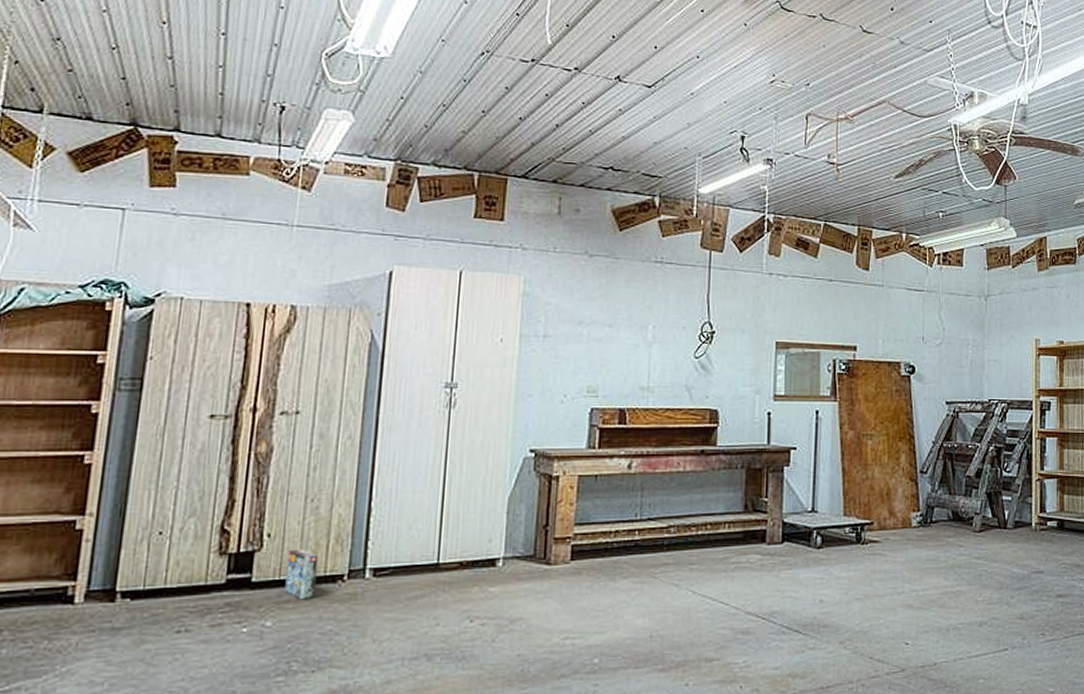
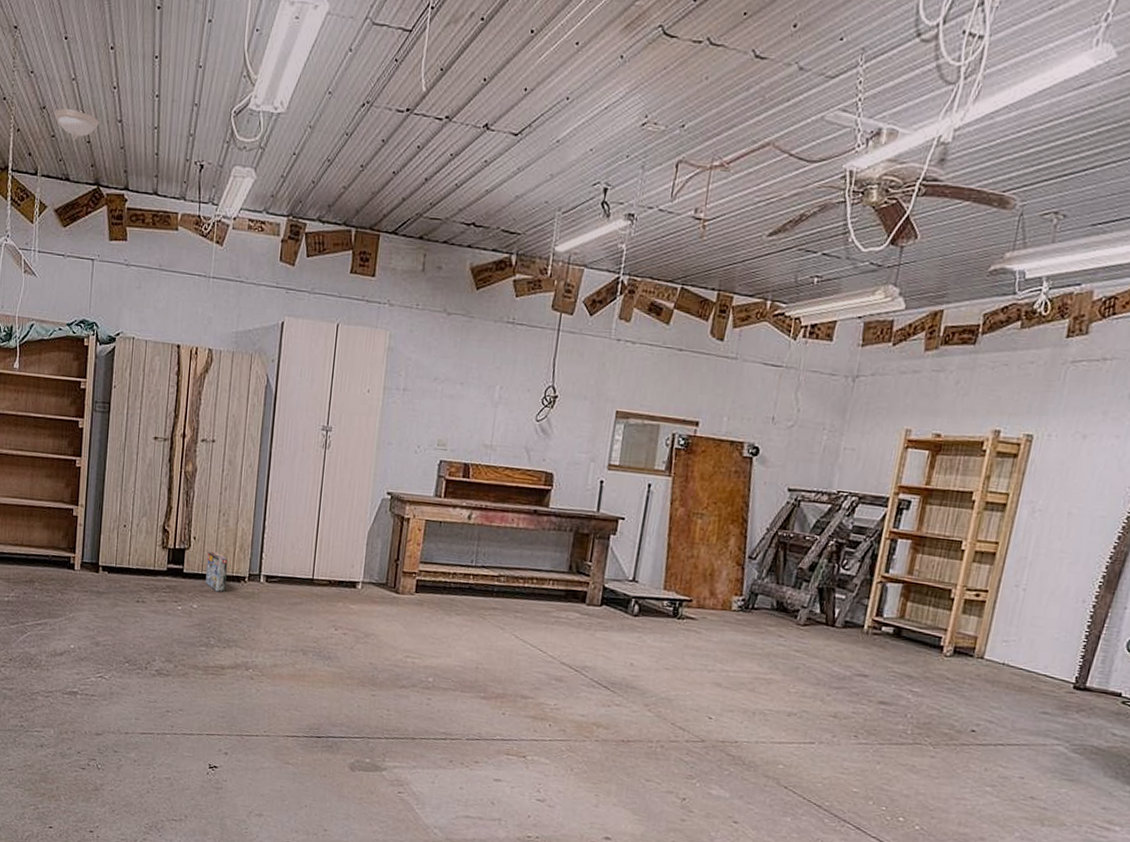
light fixture: none [72,41,140,75] -> present [53,108,99,139]

